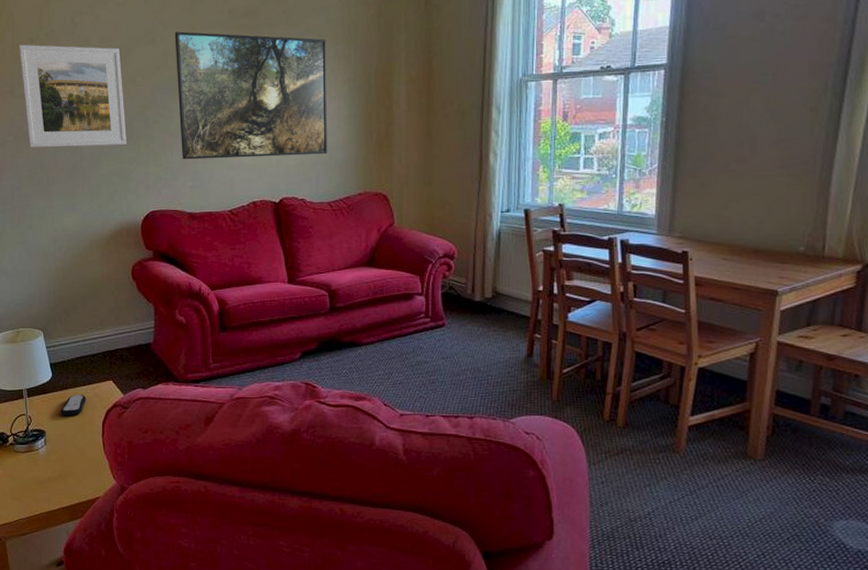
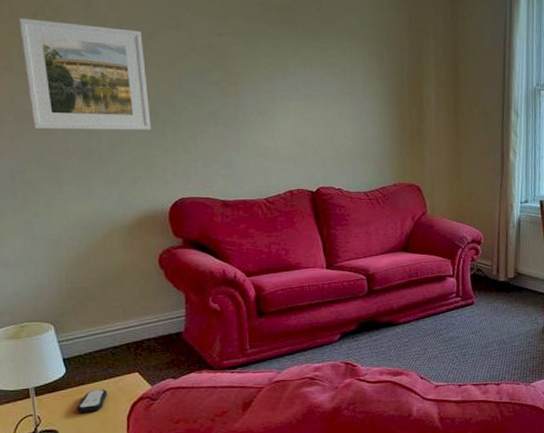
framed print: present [174,31,328,160] -> none [203,19,364,148]

